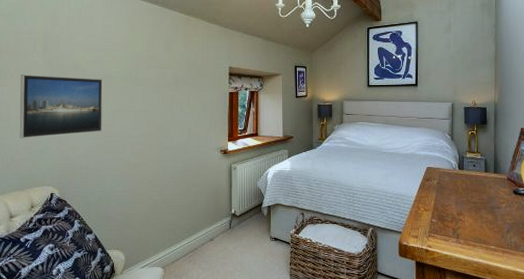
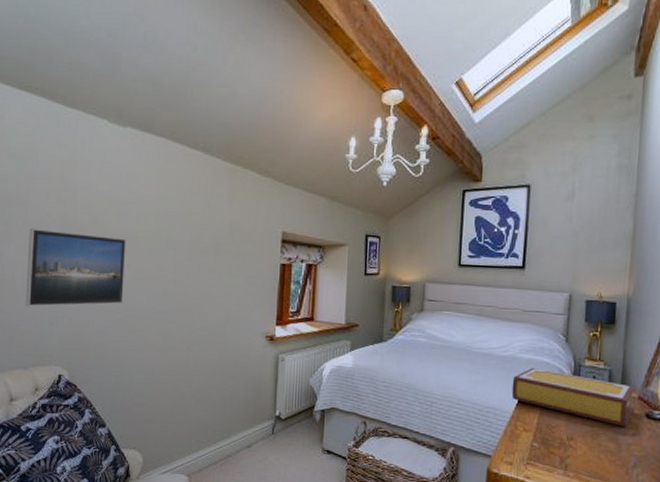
book: none [413,162,505,202] -> present [511,368,635,427]

